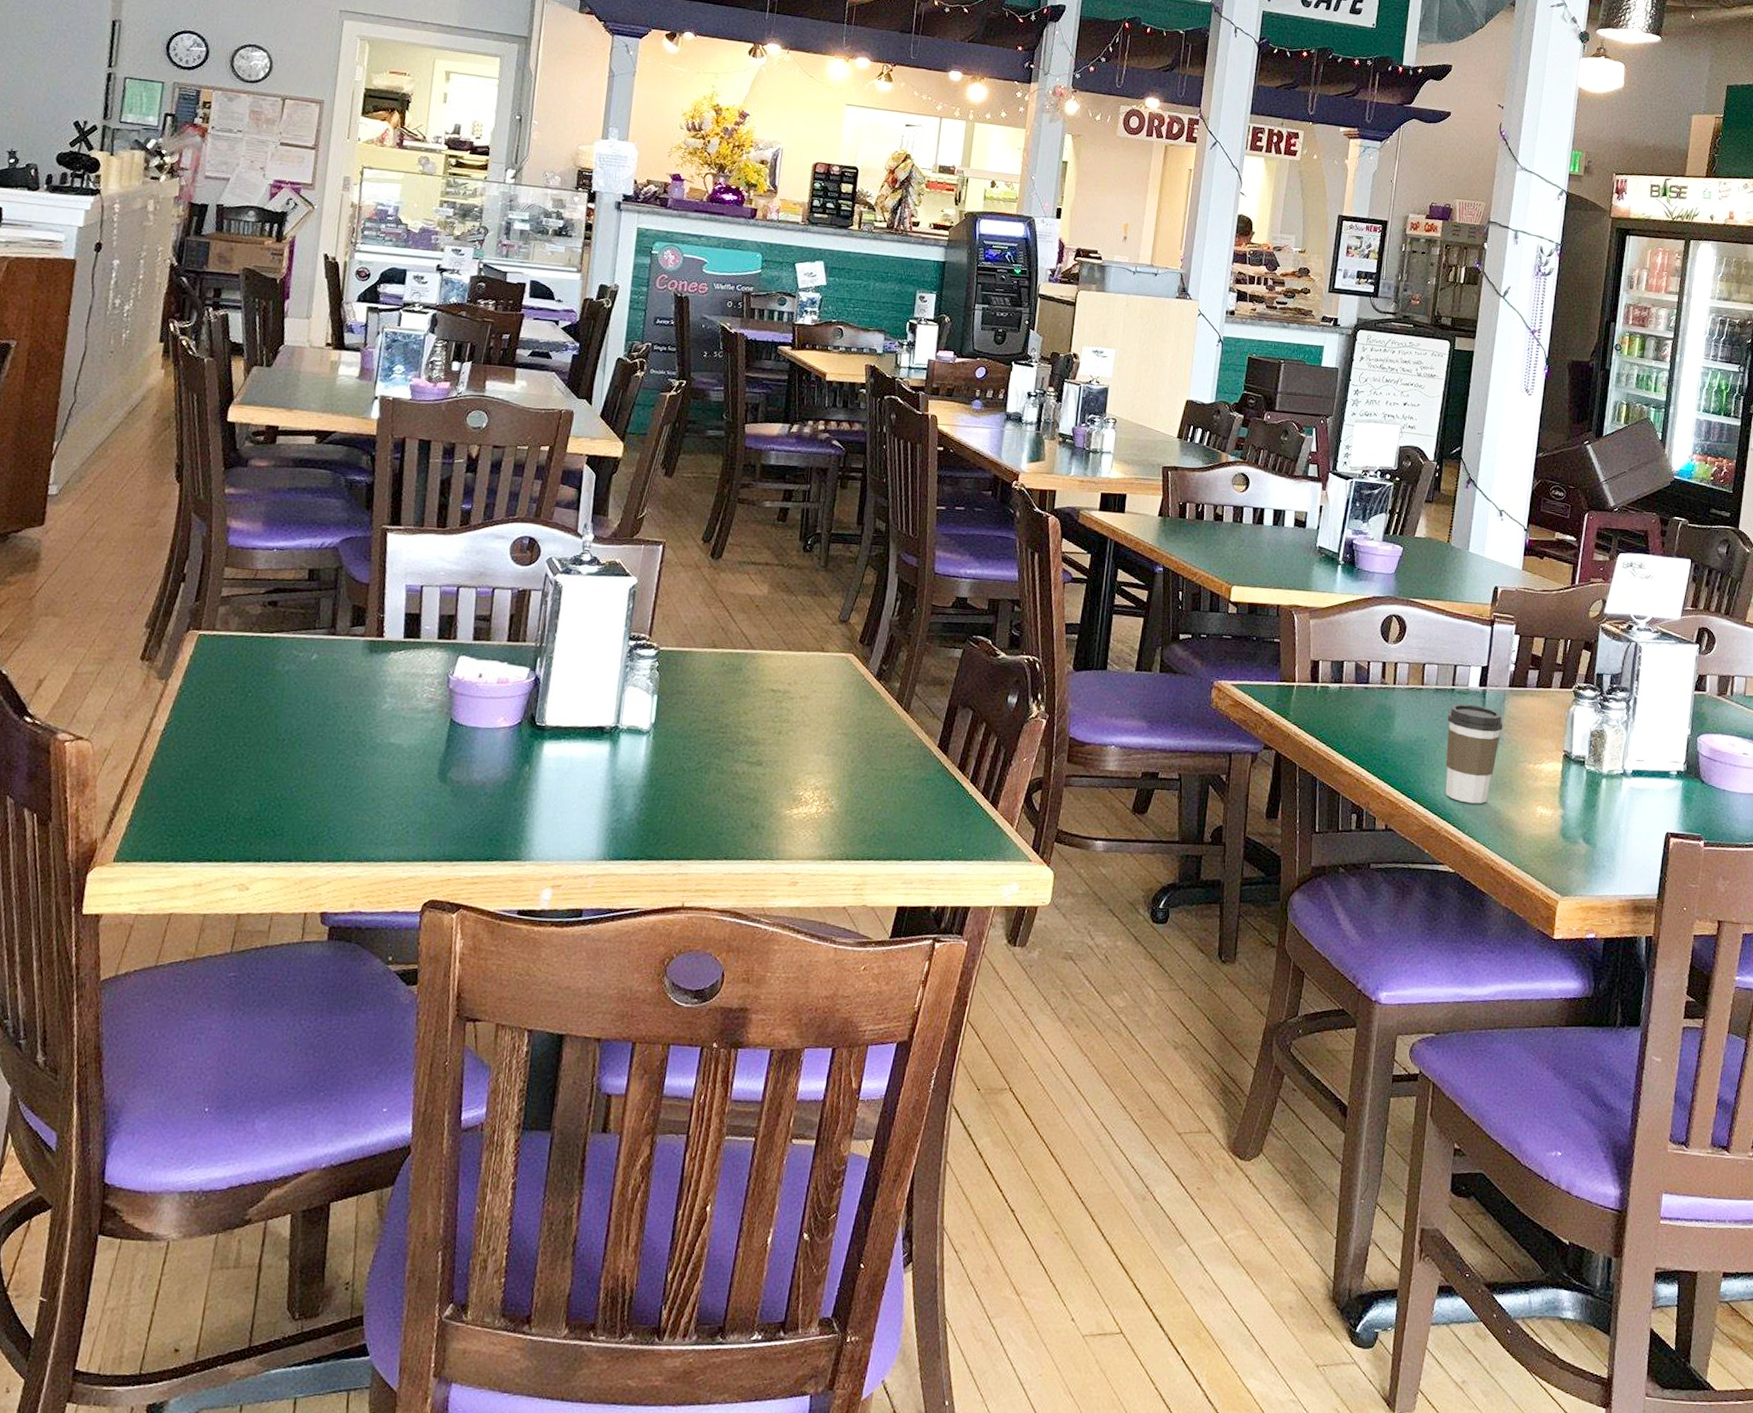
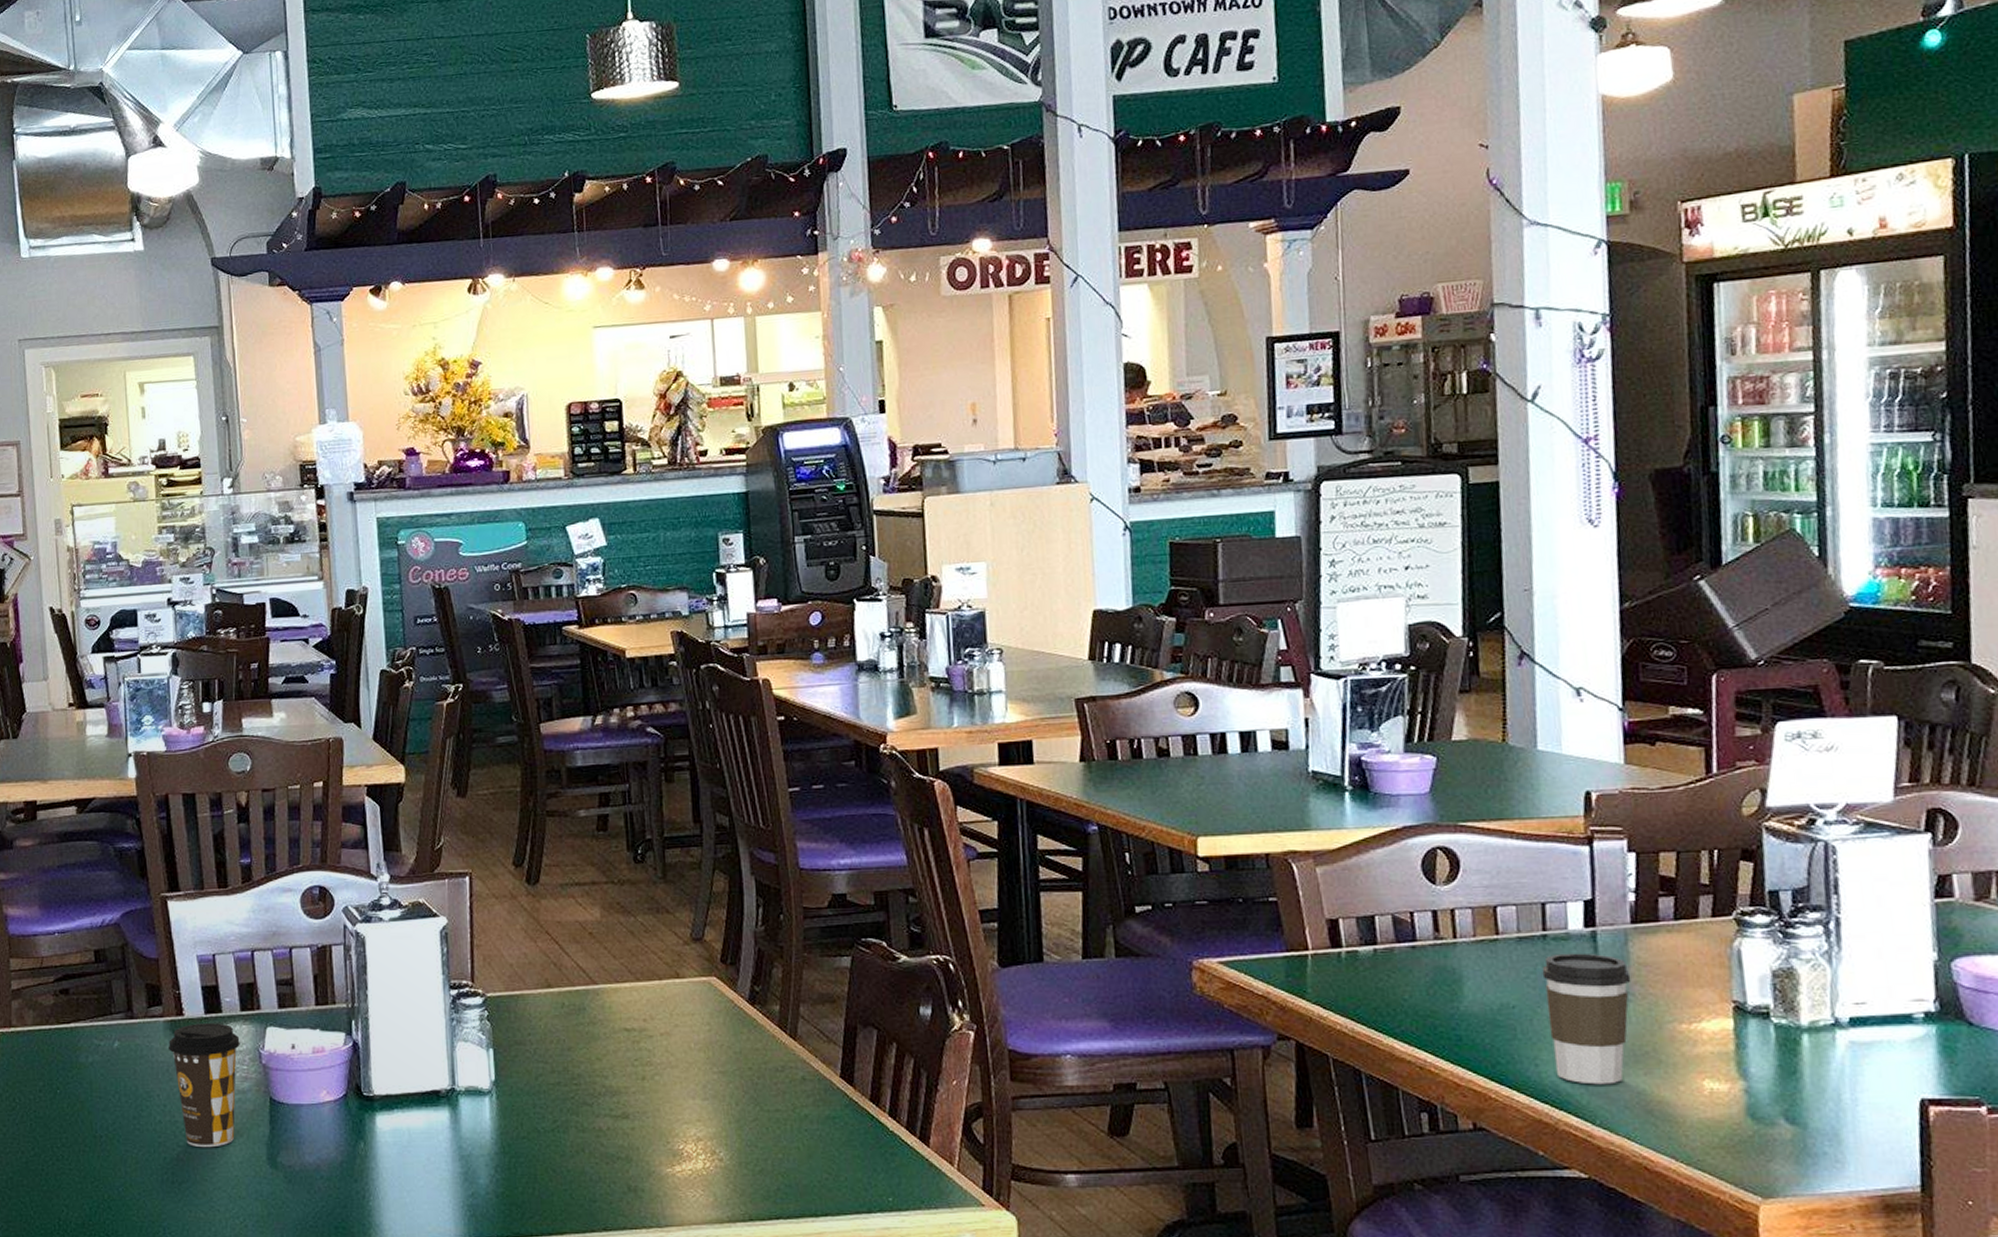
coffee cup: none [364,645,433,759] -> present [168,1023,240,1148]

